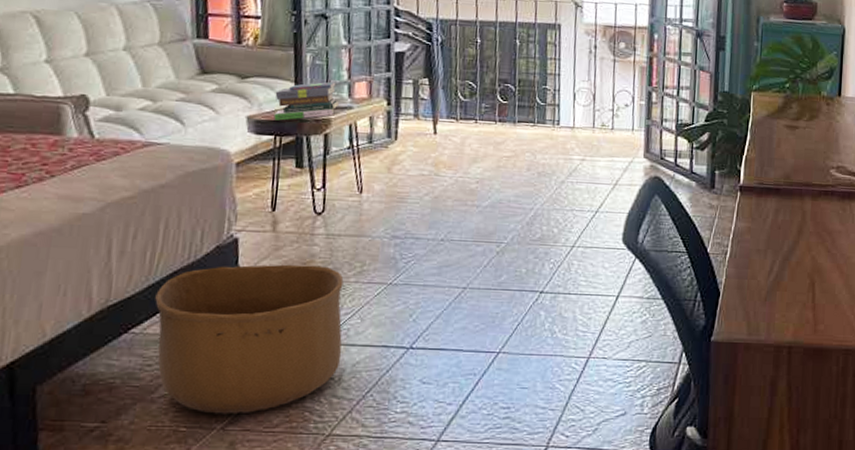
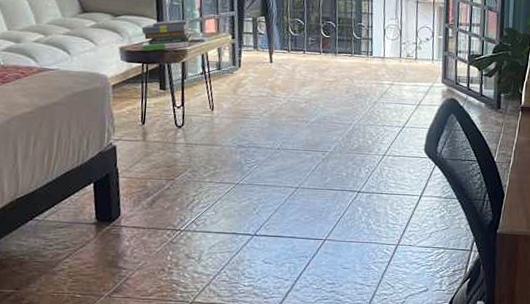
basket: present [155,264,344,415] -> none [53,167,200,285]

